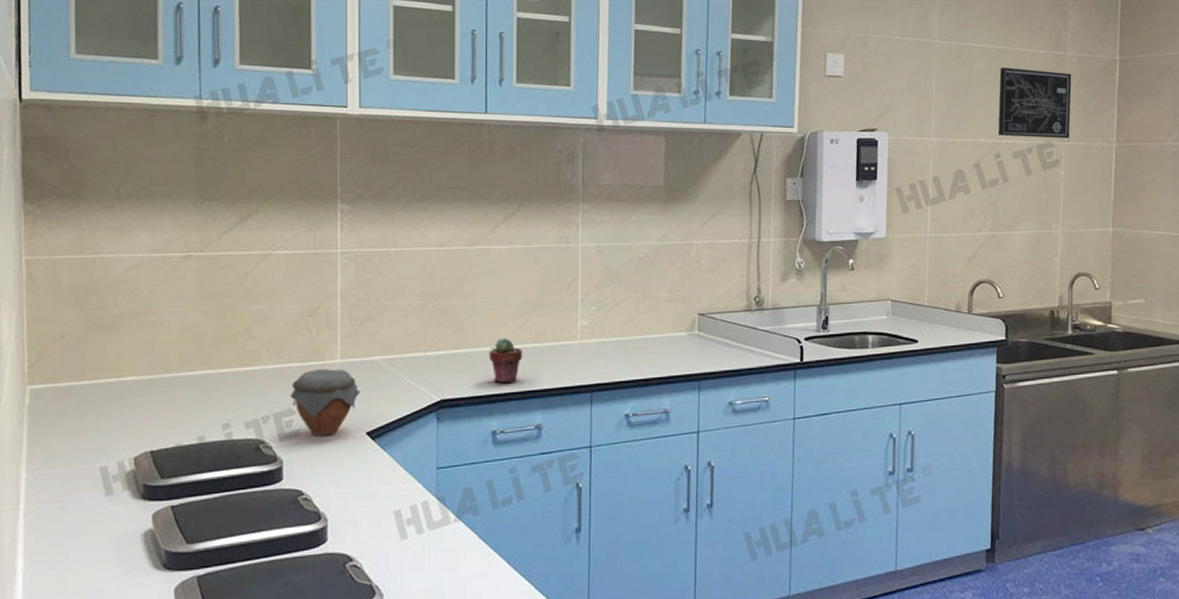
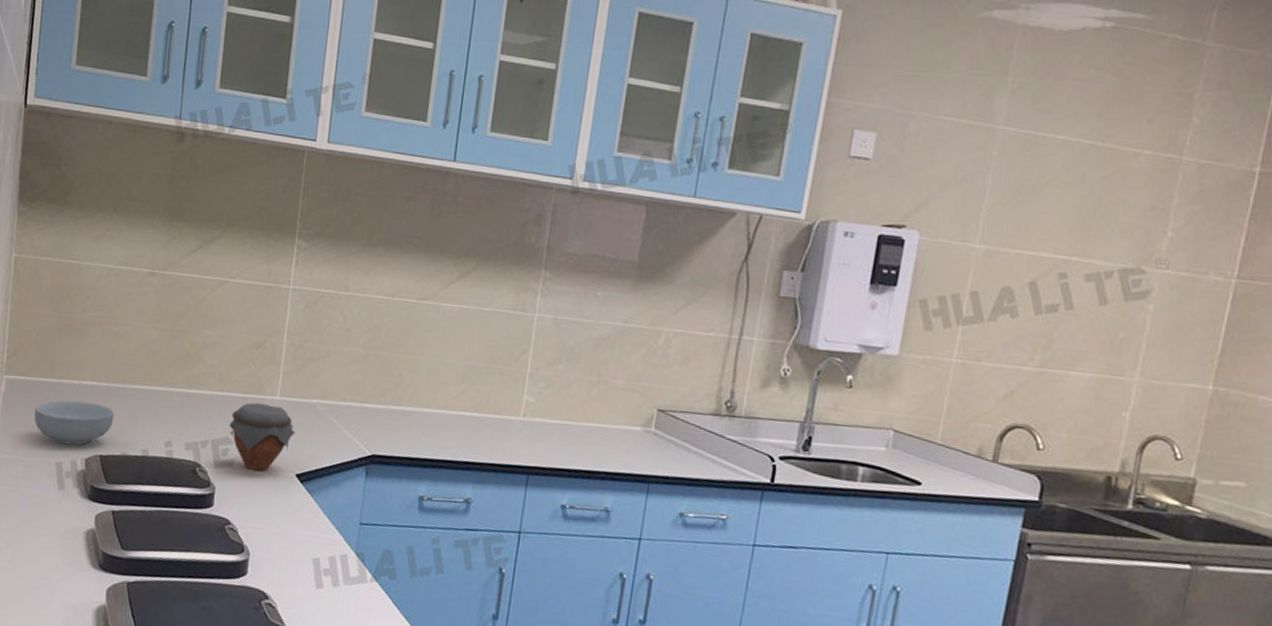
cereal bowl: none [68,398,162,447] -> present [34,400,115,446]
potted succulent: present [488,337,523,384] -> none [425,401,462,451]
wall art: present [998,67,1072,139] -> none [1068,166,1185,266]

